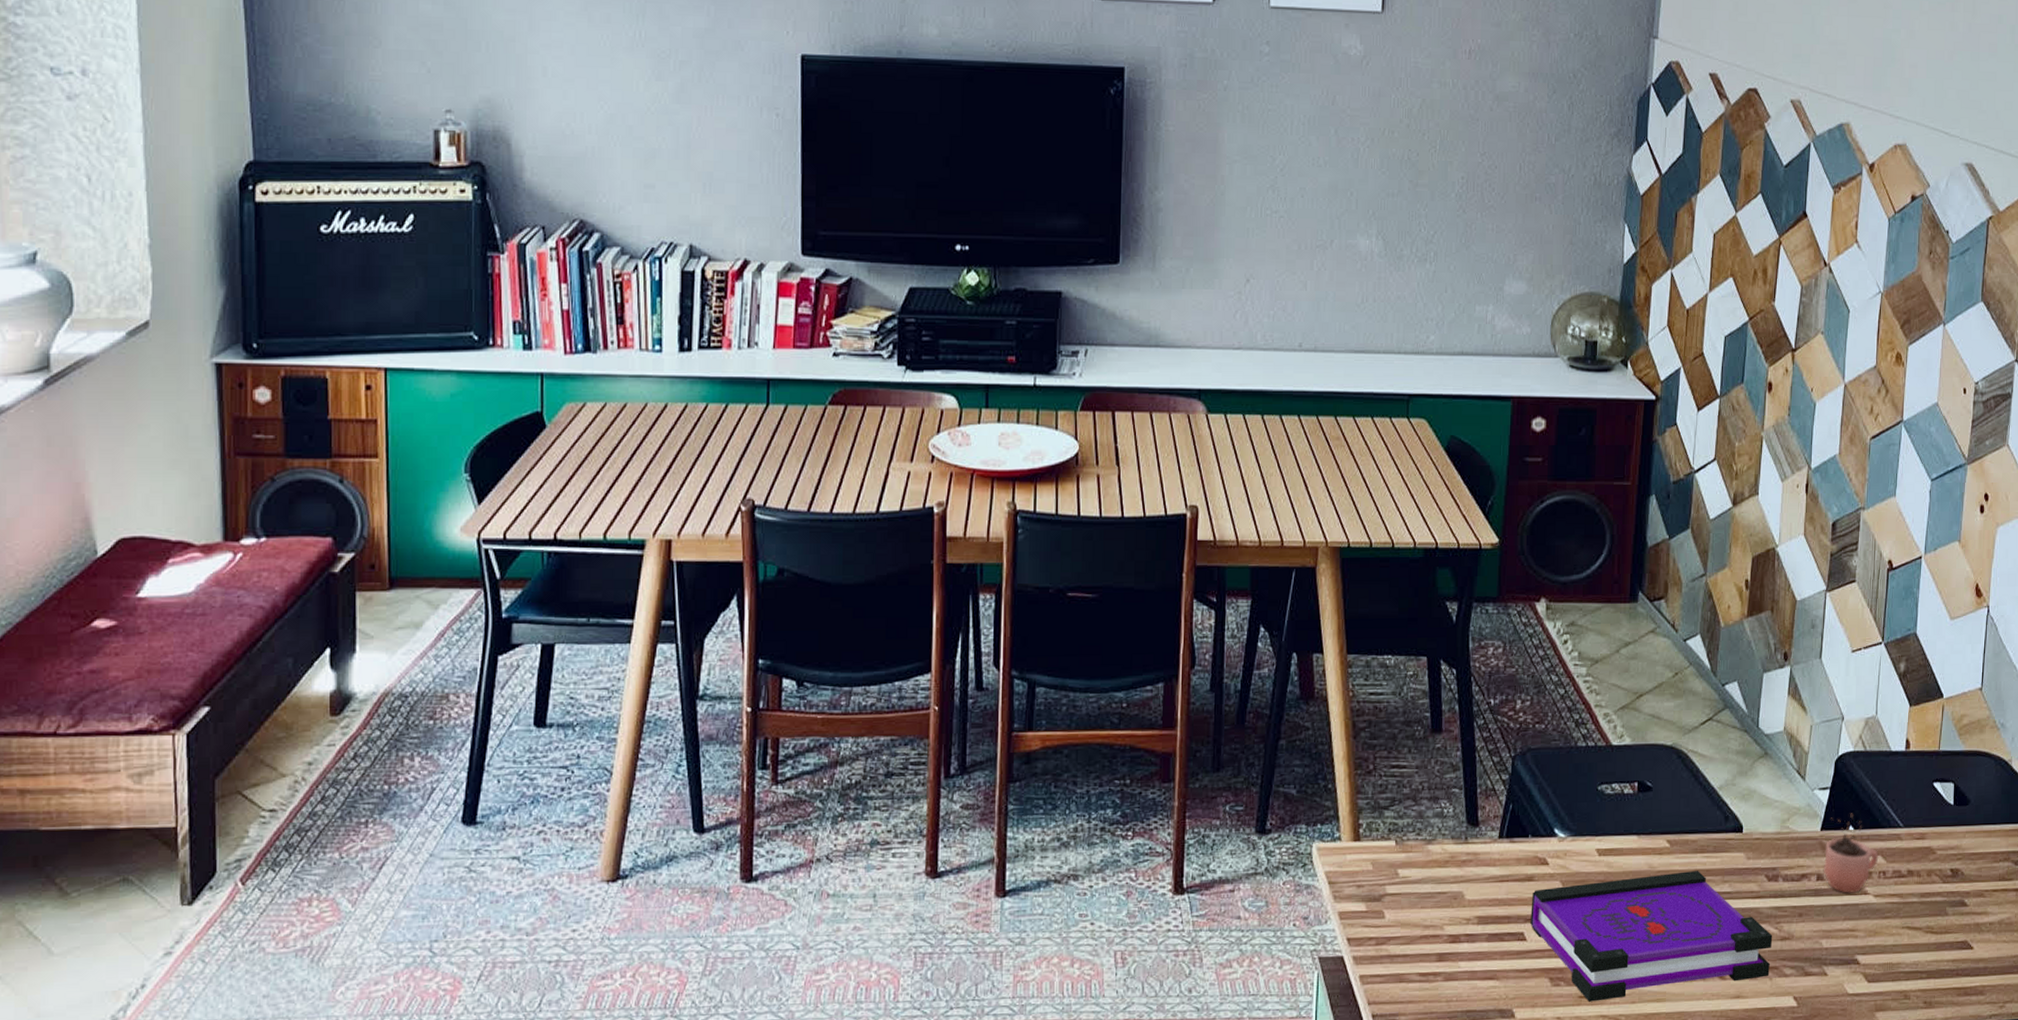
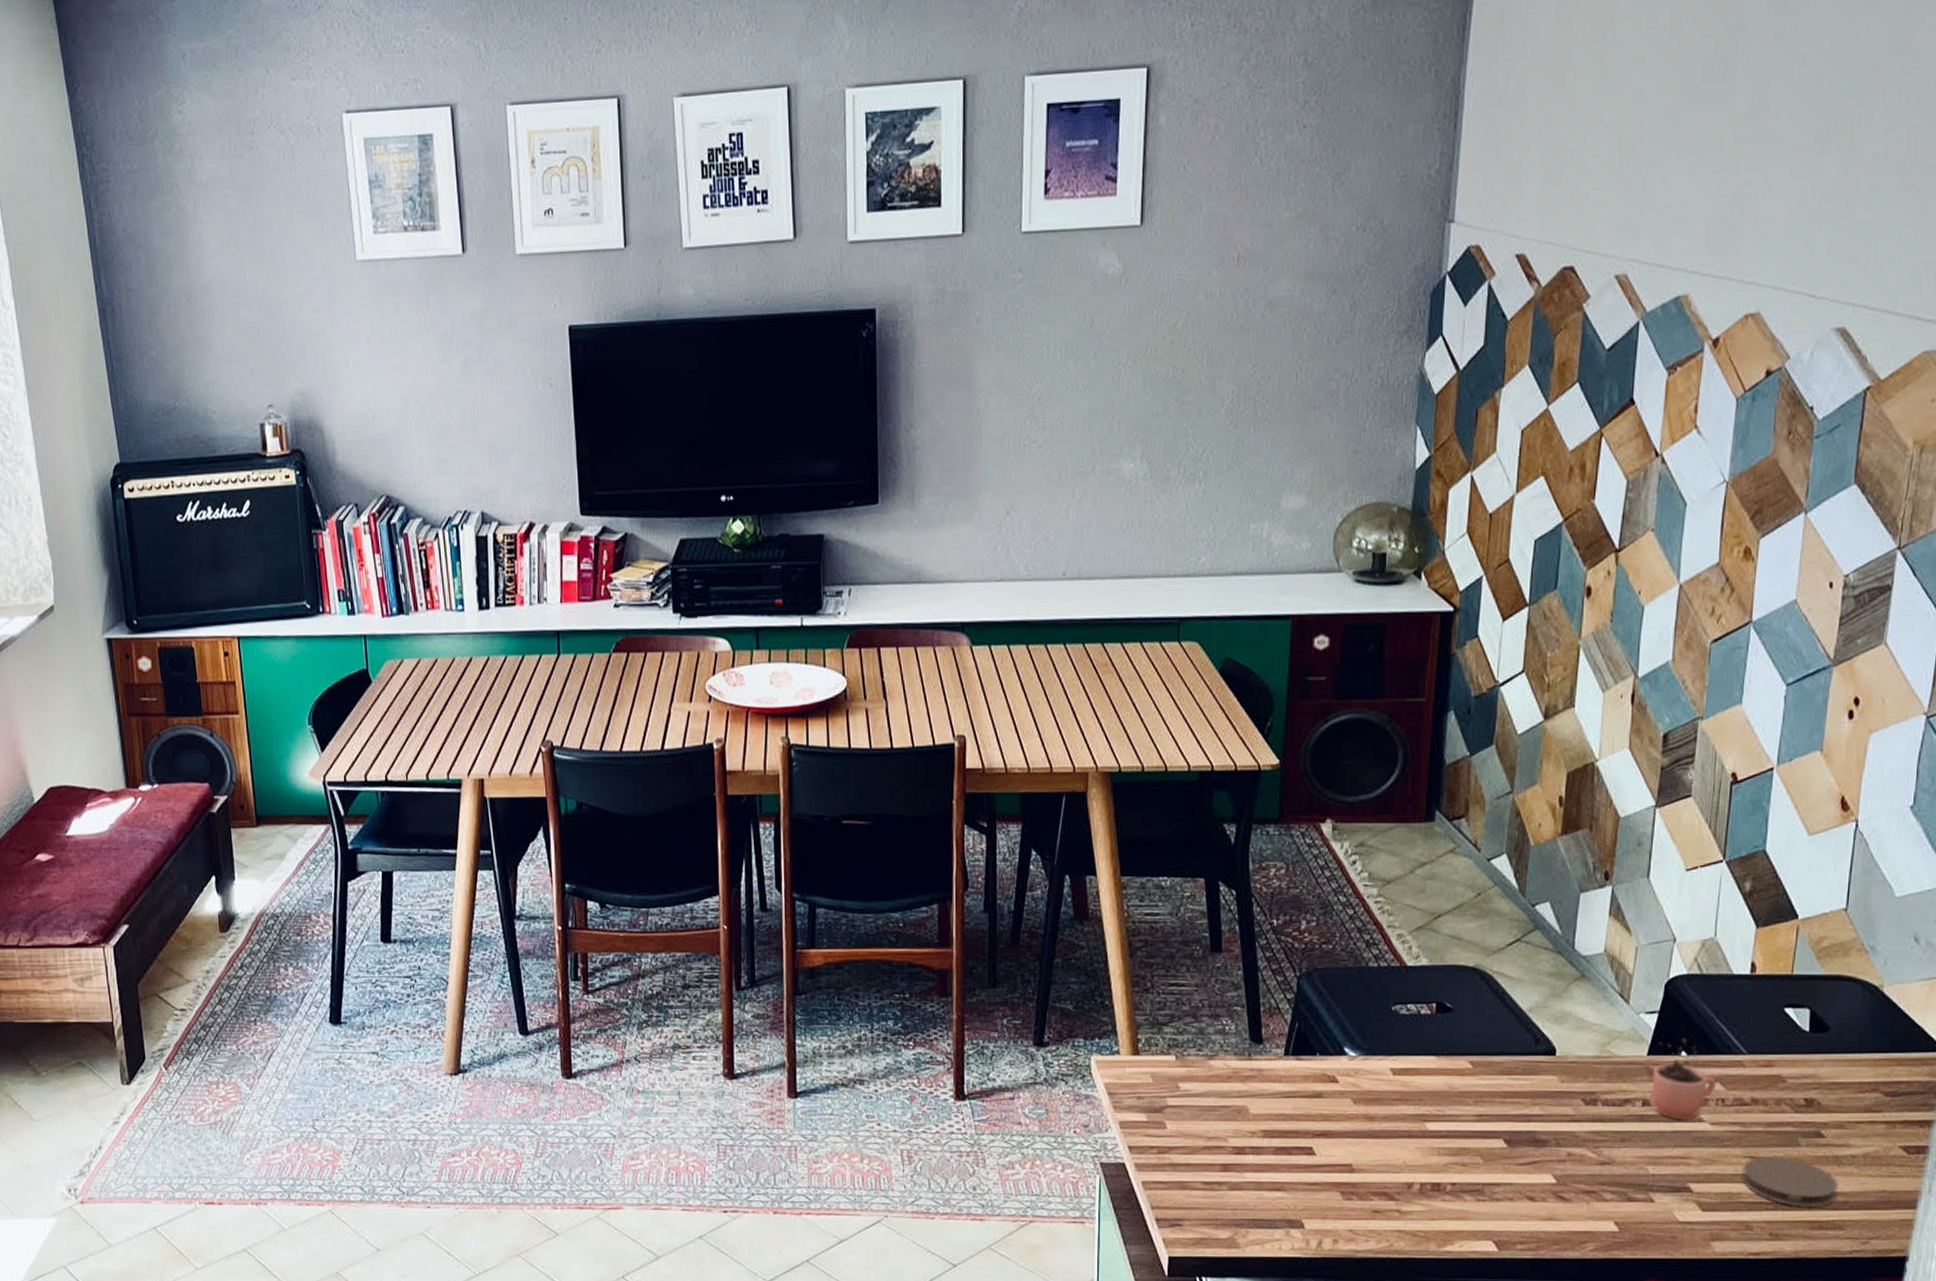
board game: present [1530,871,1773,1002] -> none [1319,1093,1591,1217]
coaster: none [1900,925,1980,974] -> present [1742,1156,1839,1207]

